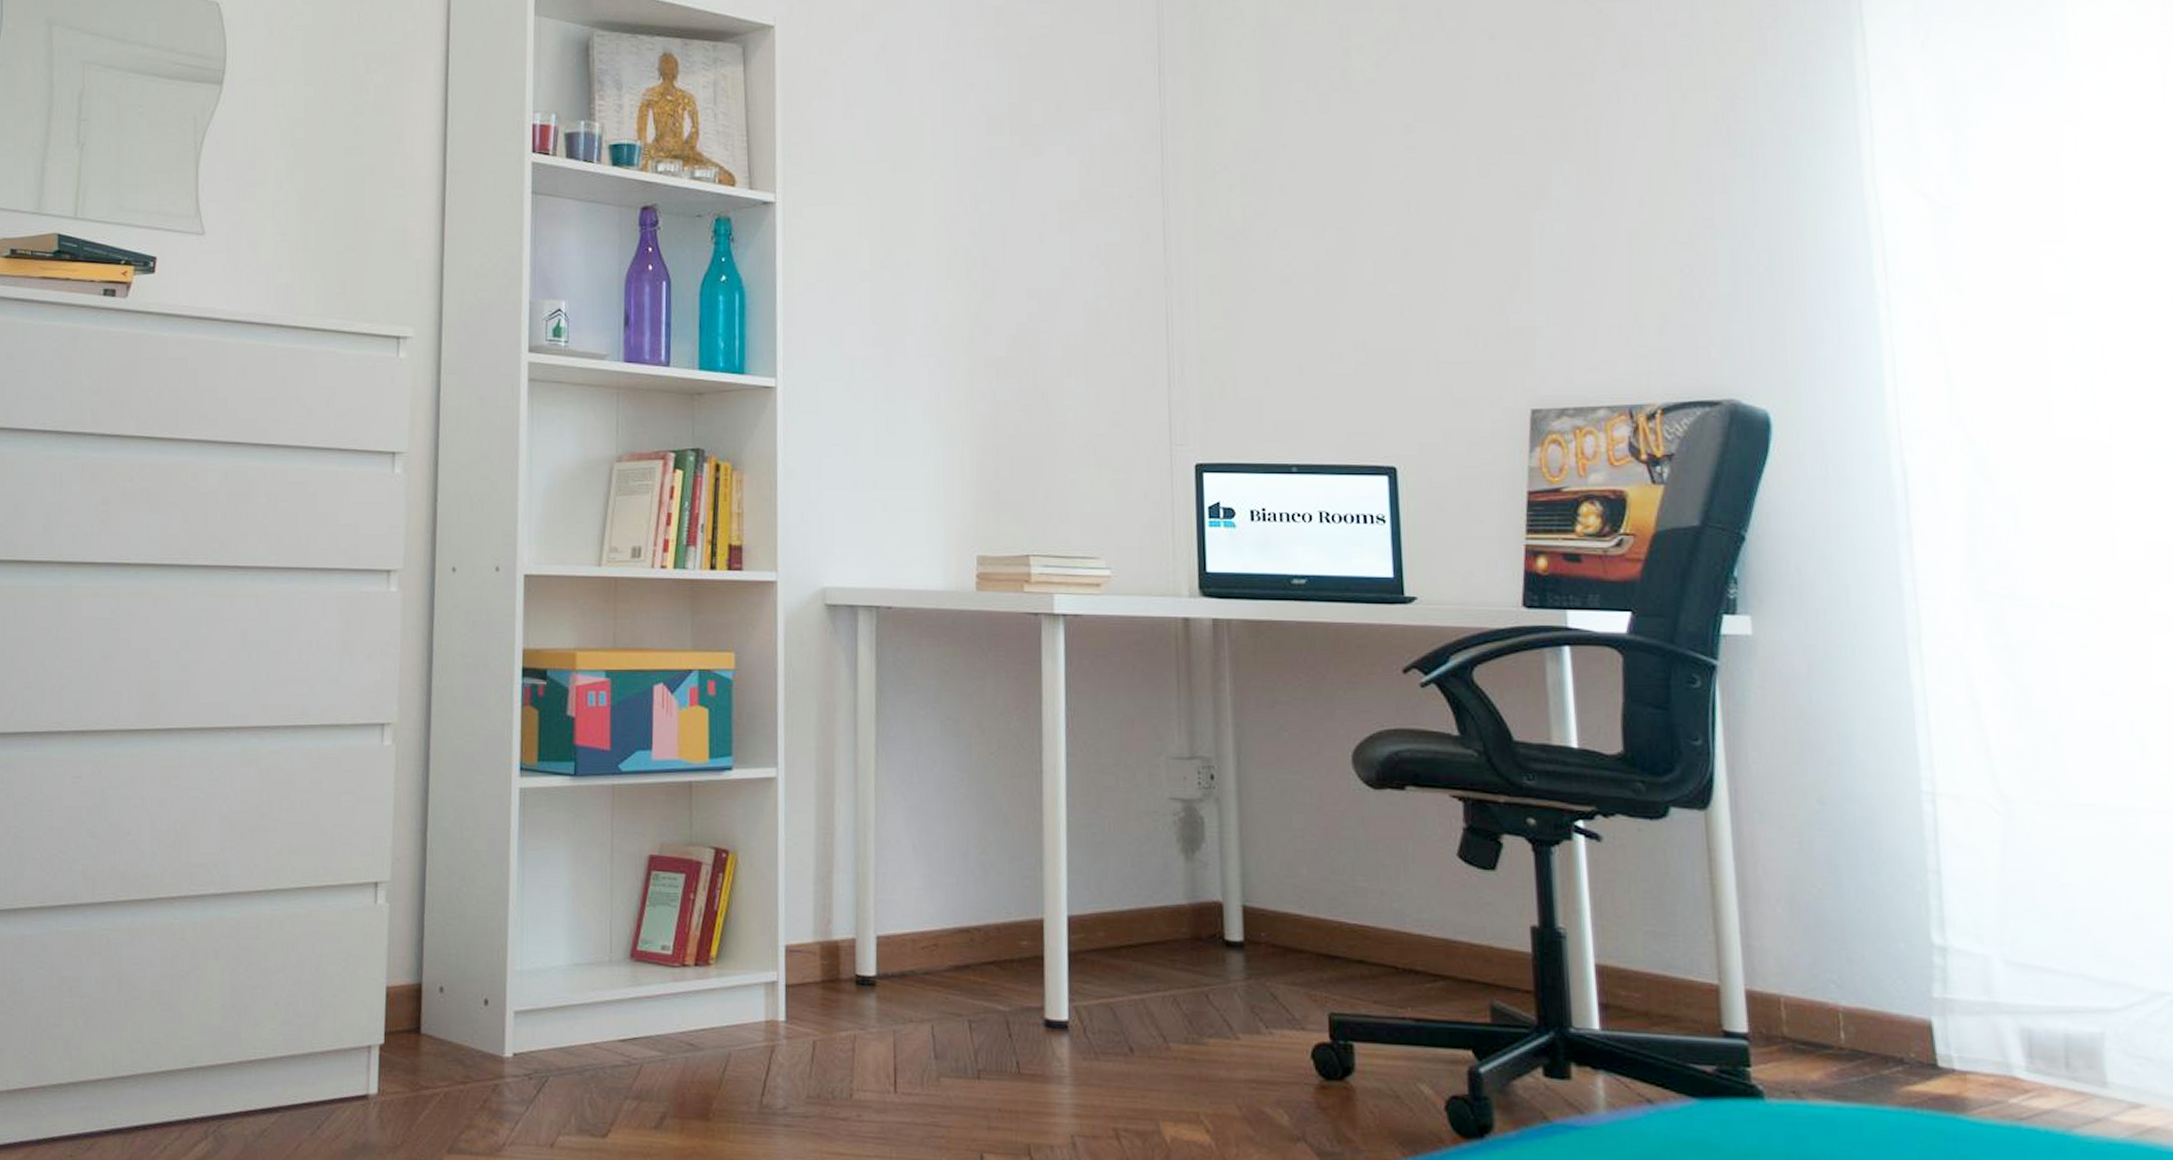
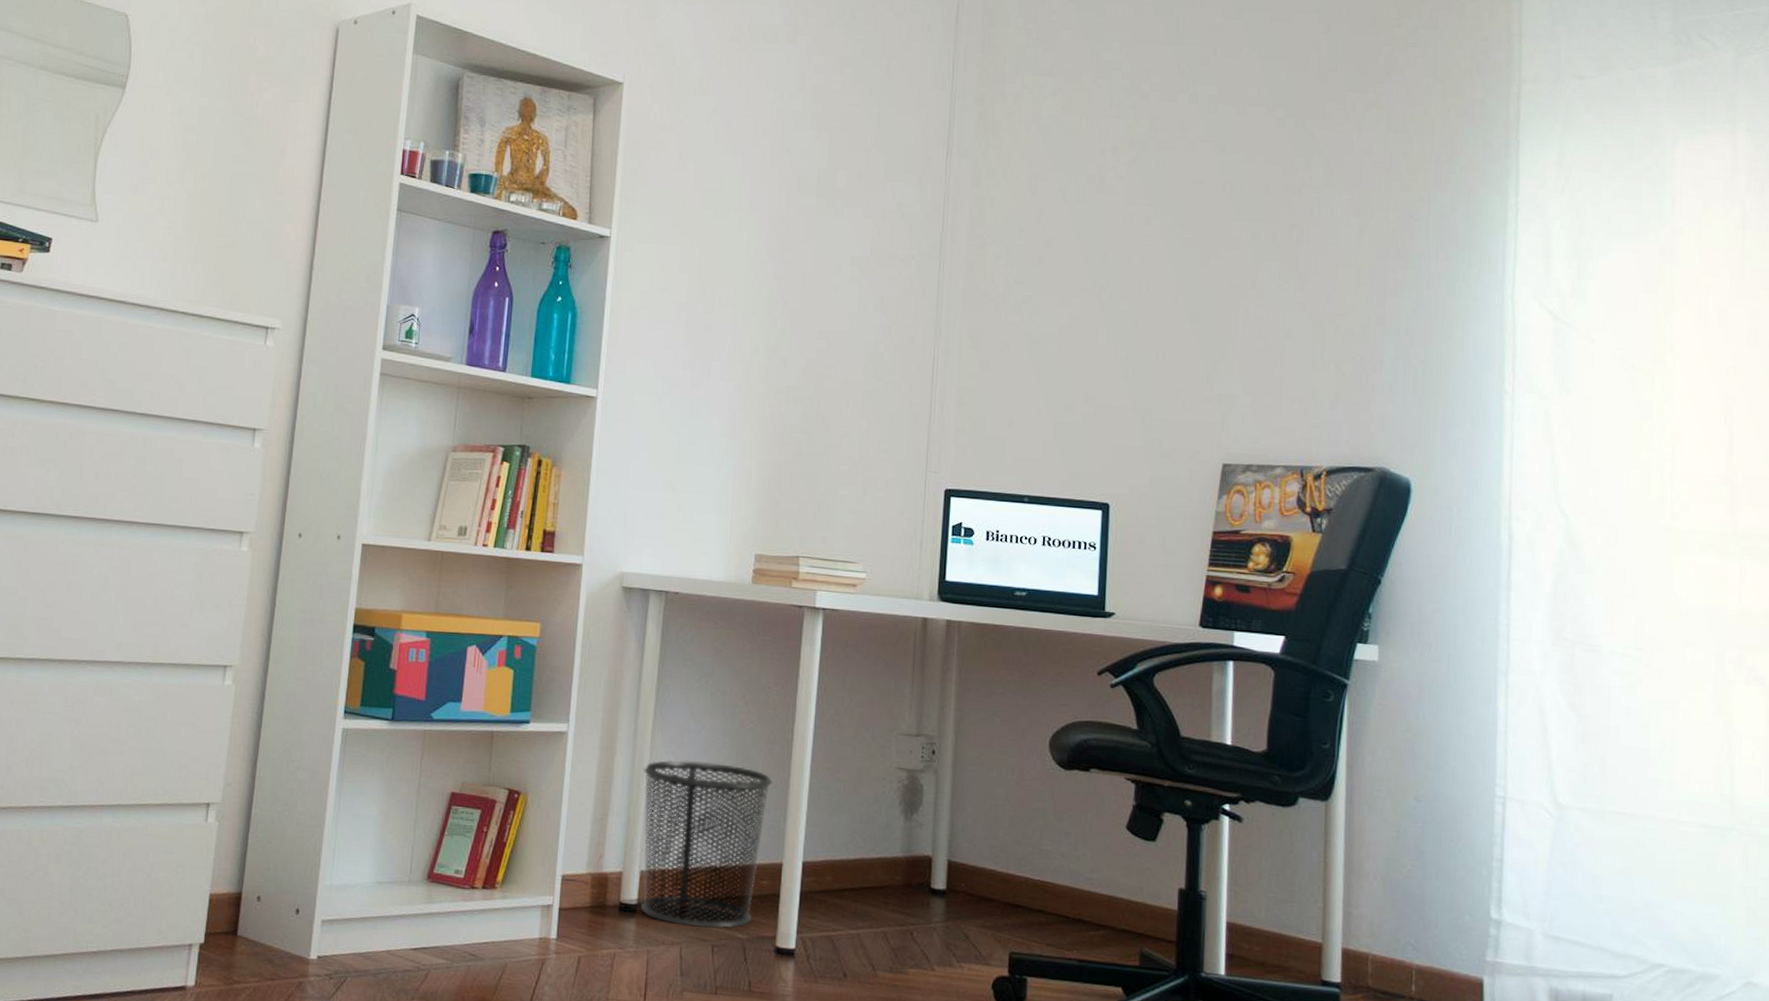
waste bin: none [868,804,1023,1000] -> present [640,760,773,928]

